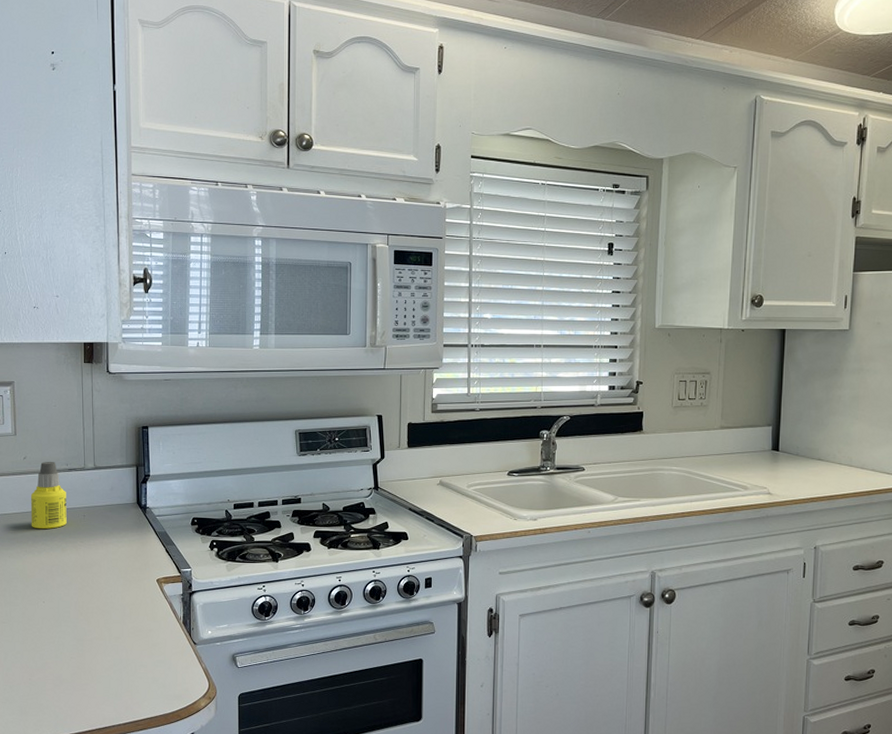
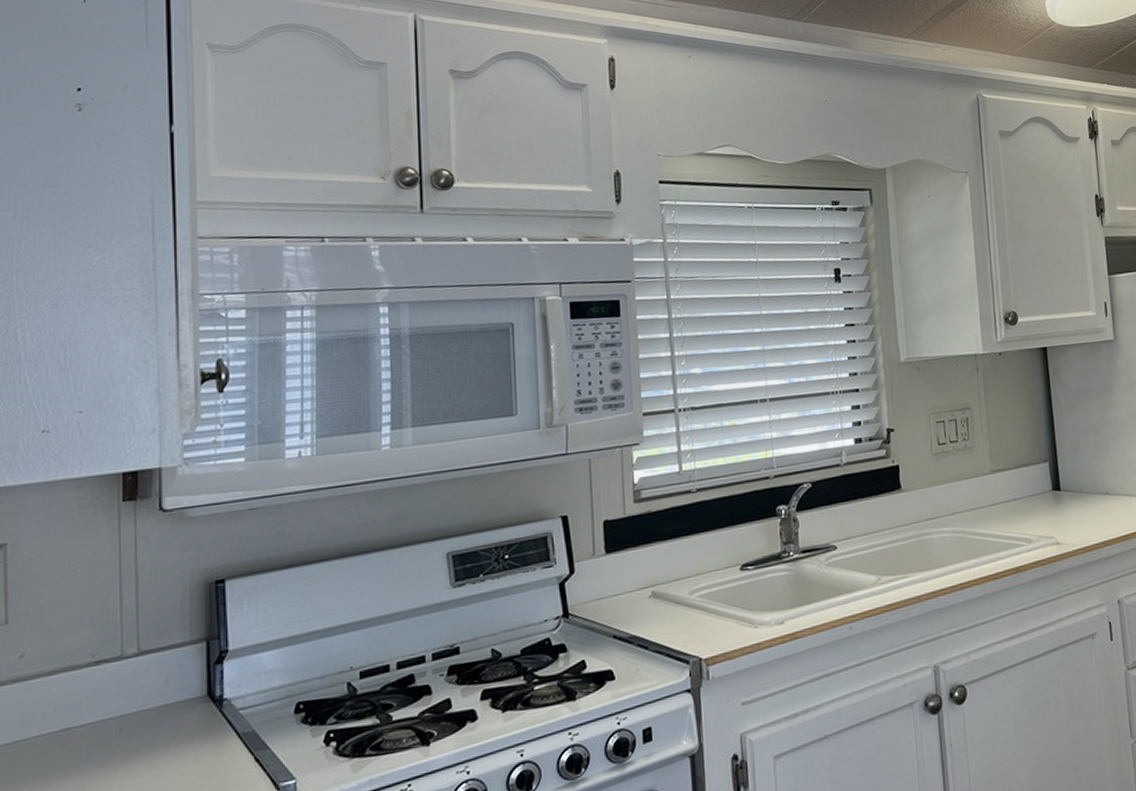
bottle: present [30,461,67,529] -> none [29,654,91,763]

